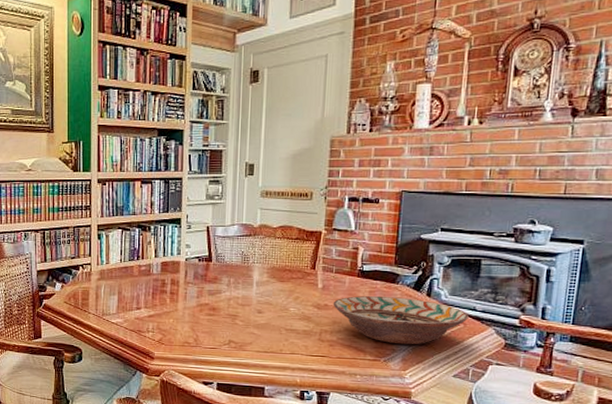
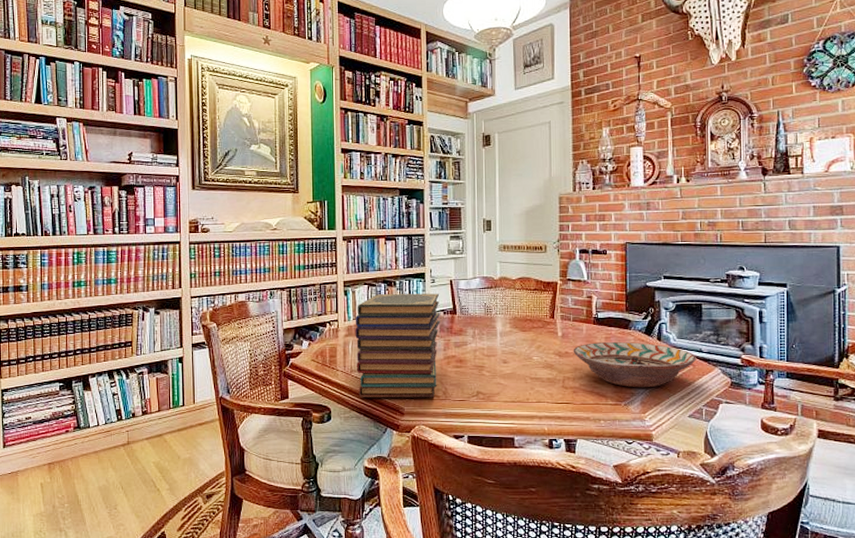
book stack: none [108,239,195,344] -> present [355,293,440,398]

